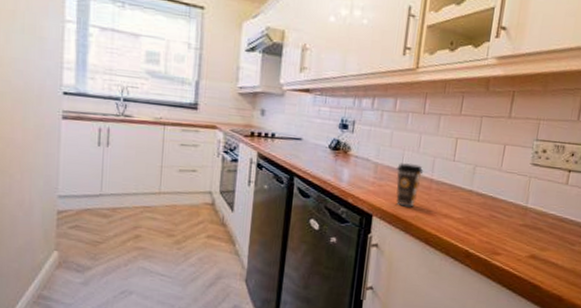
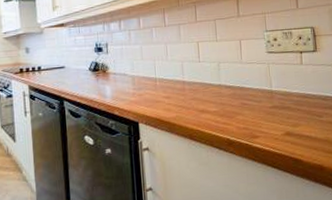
coffee cup: present [396,162,424,207] -> none [152,70,175,110]

